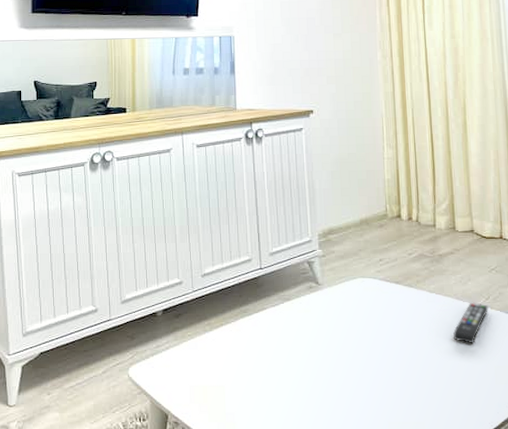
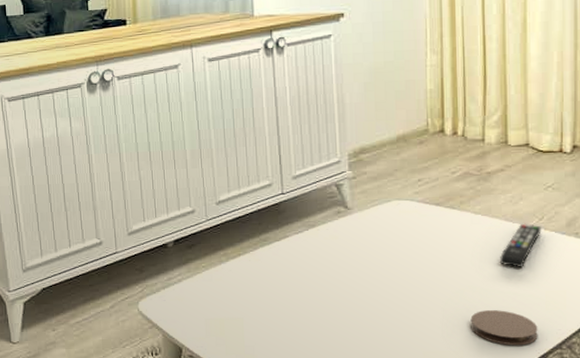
coaster: none [430,383,490,418] -> present [470,310,538,346]

